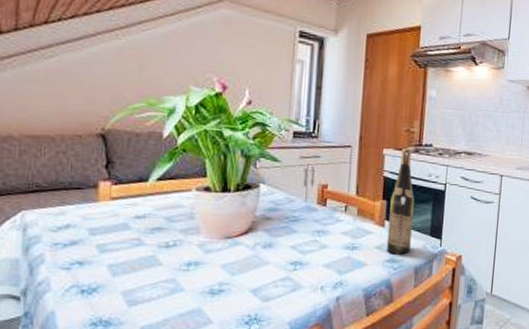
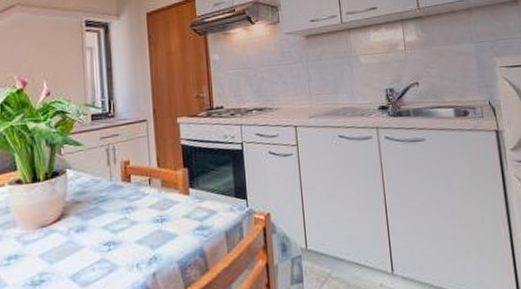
wine bottle: present [387,148,414,255] -> none [191,114,218,222]

